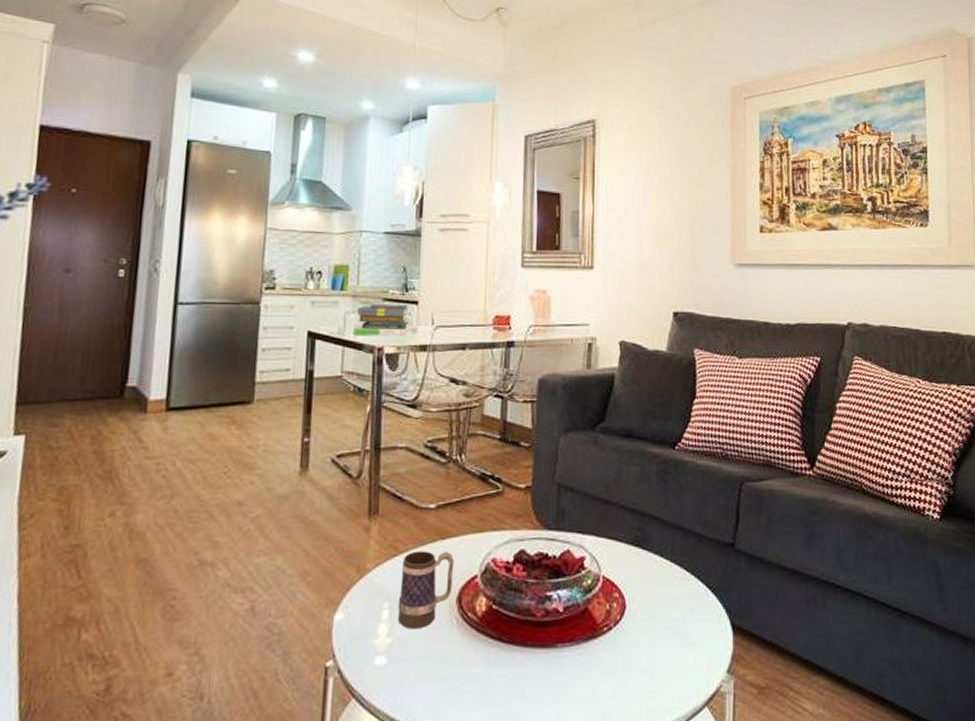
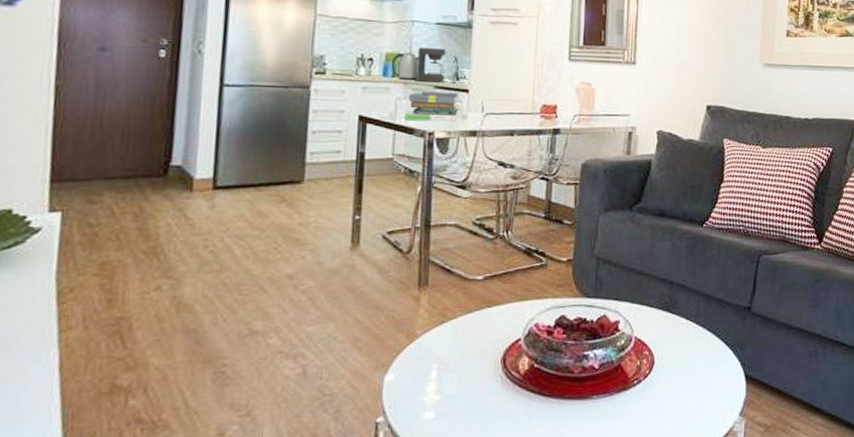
kettle: none [339,264,368,294] -> present [391,52,419,81]
coffee maker: none [365,257,394,295] -> present [416,47,446,83]
mug: present [397,551,455,629] -> none [445,317,500,387]

